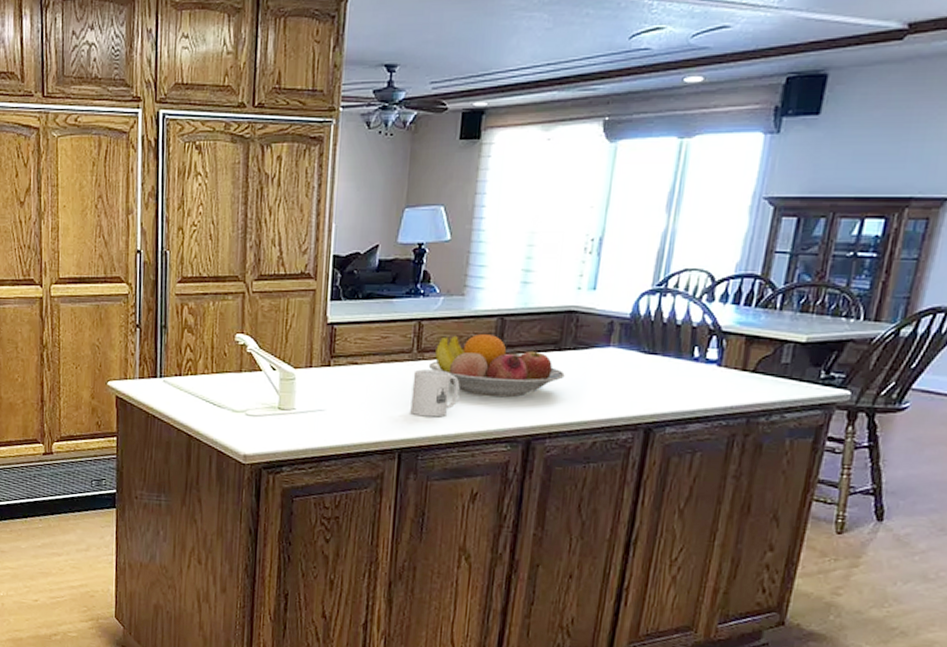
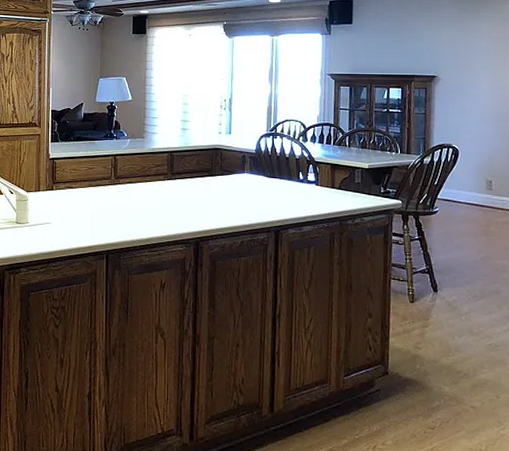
mug: present [410,369,460,418] -> none [113,191,146,226]
fruit bowl: present [428,334,565,398] -> none [123,165,217,211]

